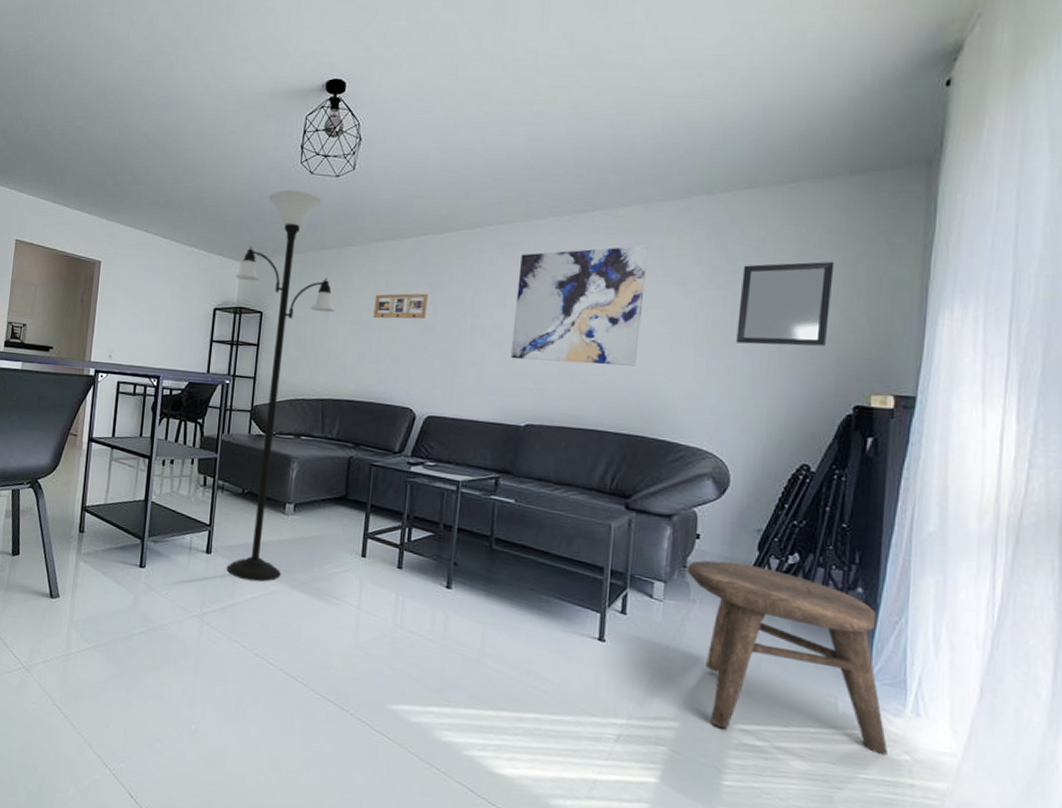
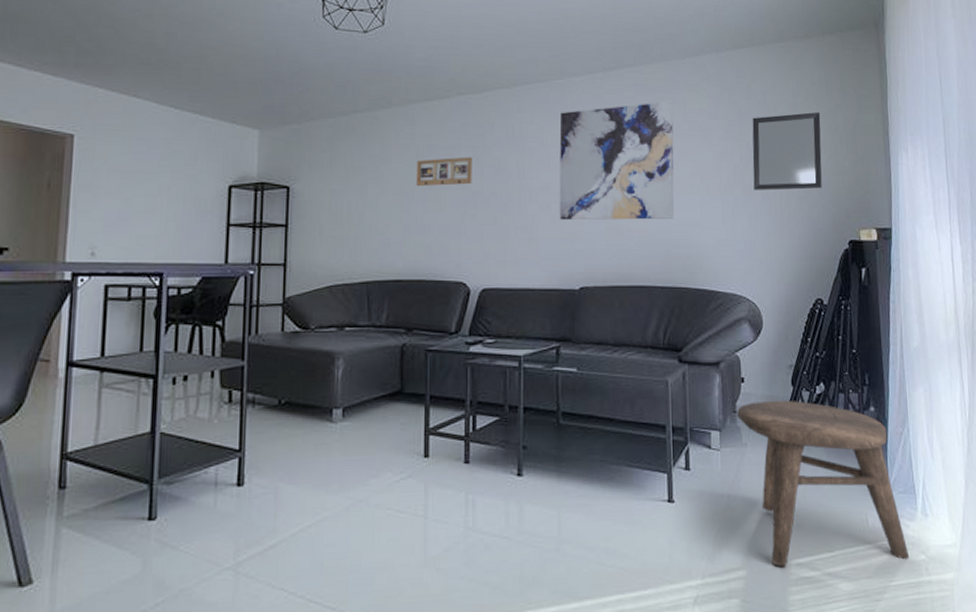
floor lamp: present [226,189,335,583] -> none [254,46,374,511]

